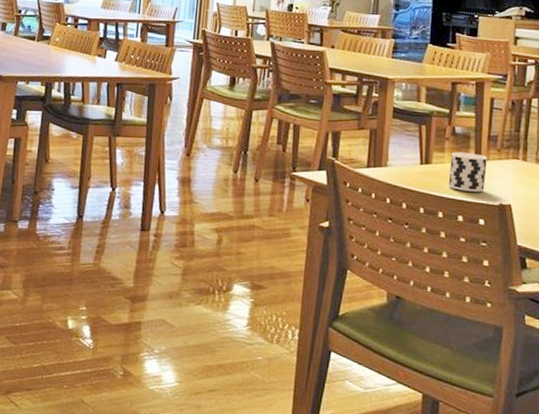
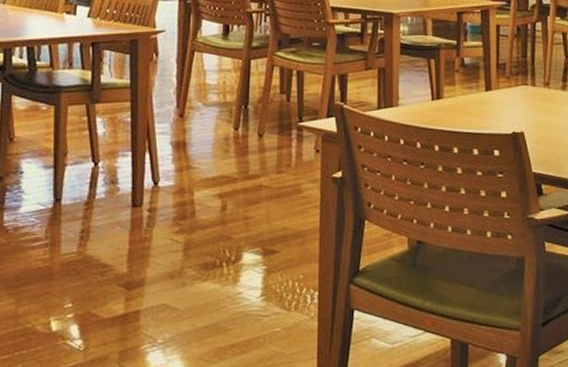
cup: present [448,152,487,193] -> none [461,84,498,123]

